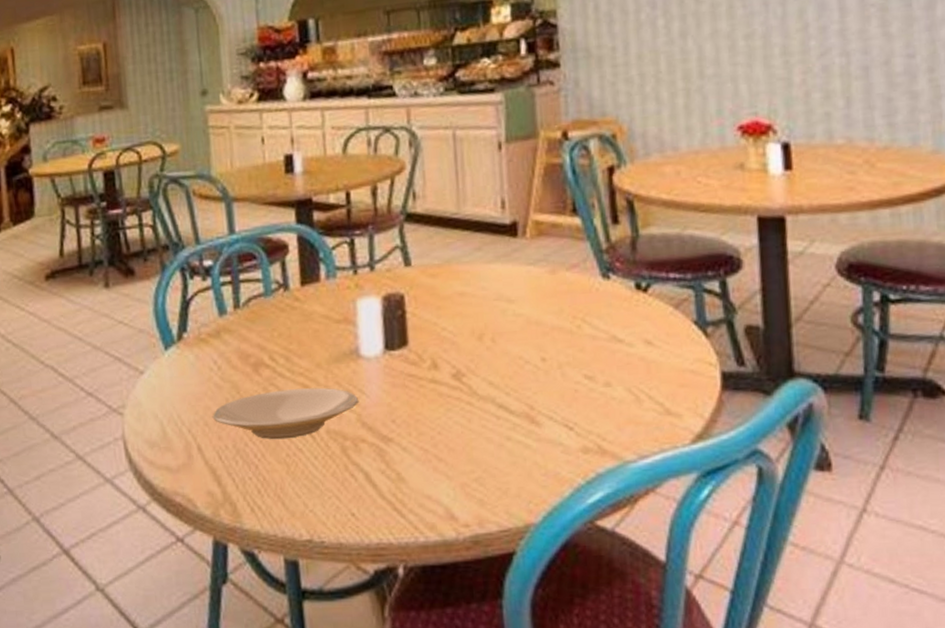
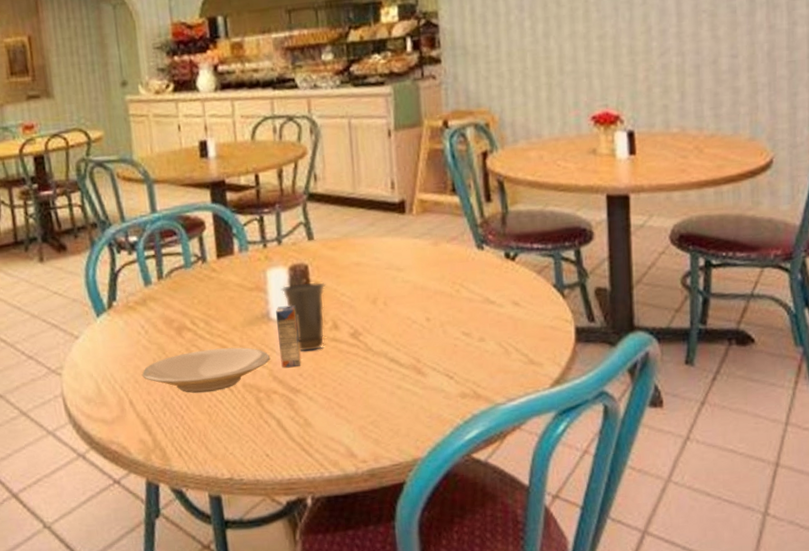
juice box: none [365,340,395,412] -> present [275,305,302,368]
cup: none [372,314,425,394] -> present [280,282,326,351]

